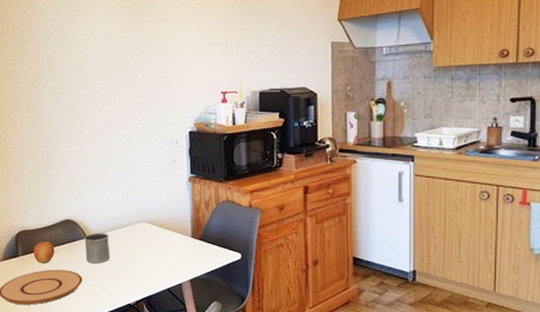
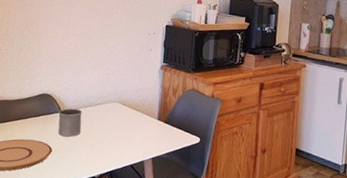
apple: present [33,241,55,263] -> none [8,112,30,133]

